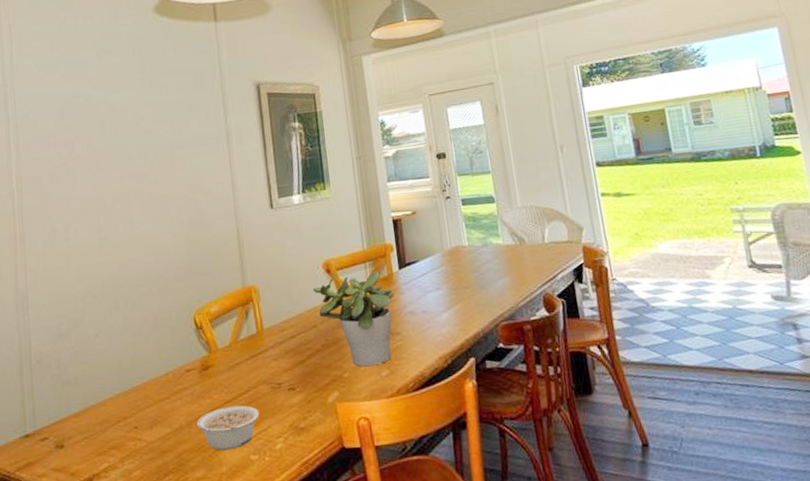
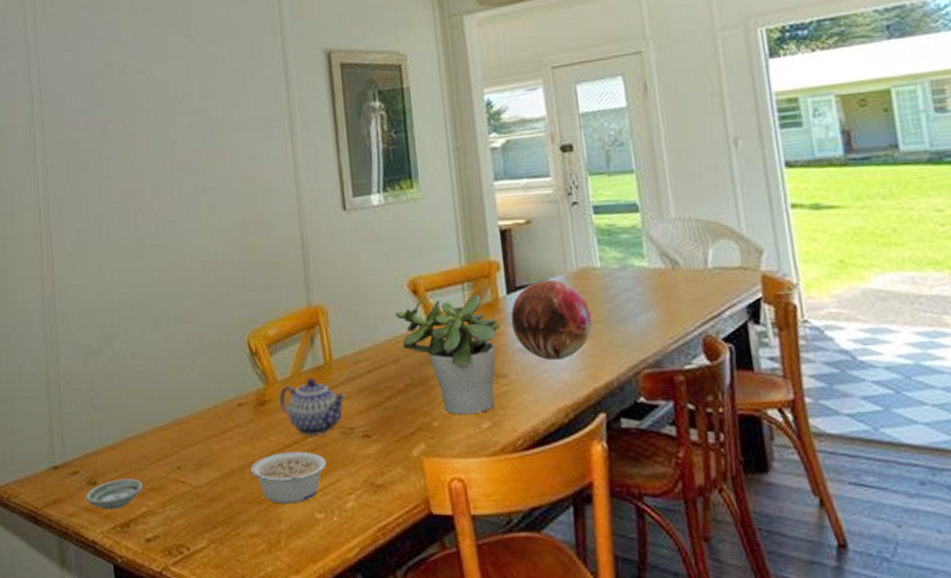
saucer: none [54,439,105,469] -> present [86,479,143,510]
teapot: none [220,344,275,392] -> present [279,378,346,435]
decorative orb: none [402,256,463,320] -> present [510,279,593,361]

